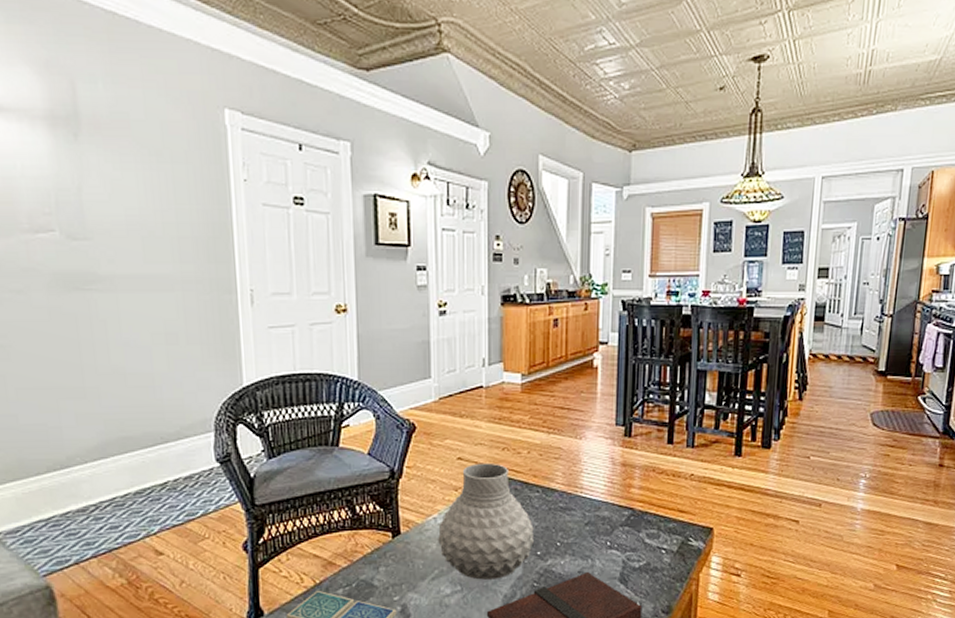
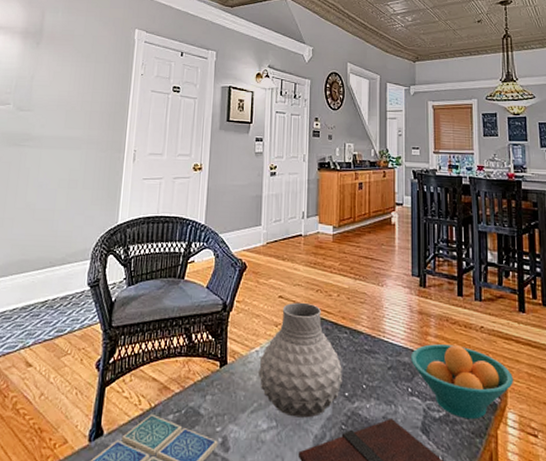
fruit bowl: none [611,495,721,566] -> present [411,344,513,420]

